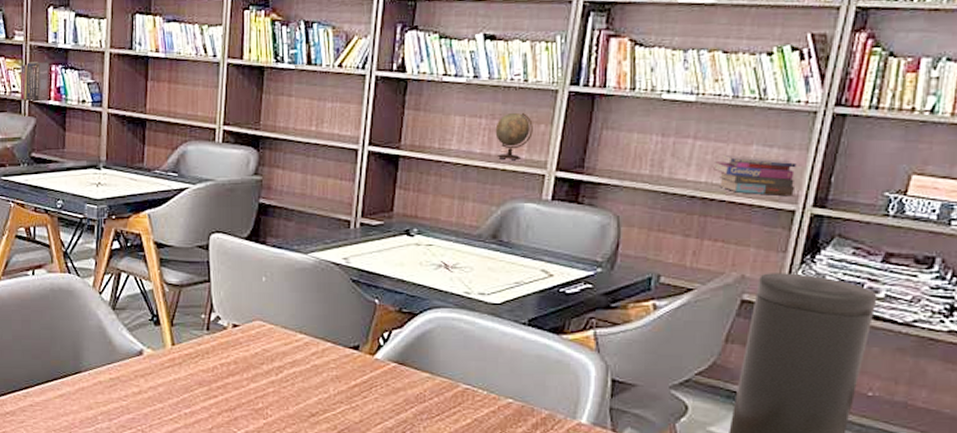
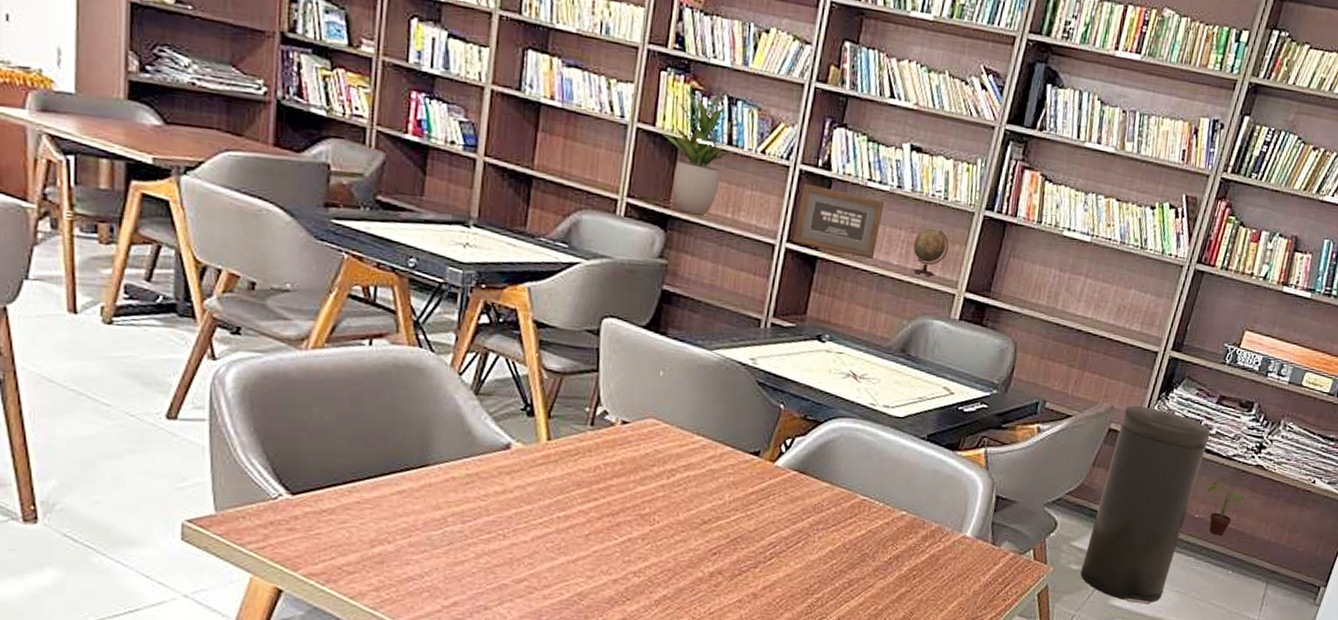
books: present [20,62,49,101] -> none [364,81,408,133]
potted plant: none [250,19,314,132] -> present [663,89,735,216]
picture frame: none [374,88,461,151] -> present [792,183,884,259]
books: present [715,154,797,197] -> none [1100,294,1163,339]
potted plant: none [878,352,936,416] -> present [1204,481,1244,535]

